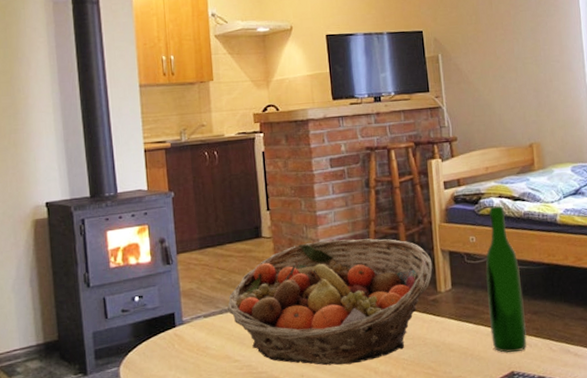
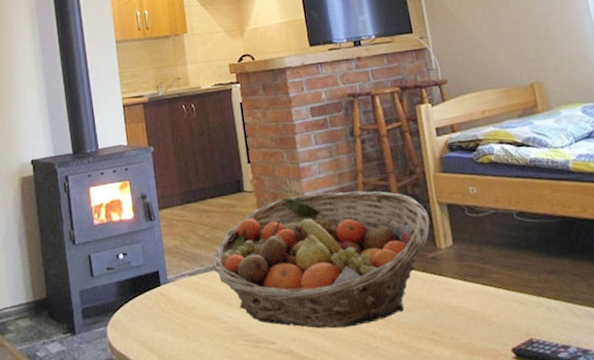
wine bottle: present [485,205,527,353] -> none [489,152,546,318]

